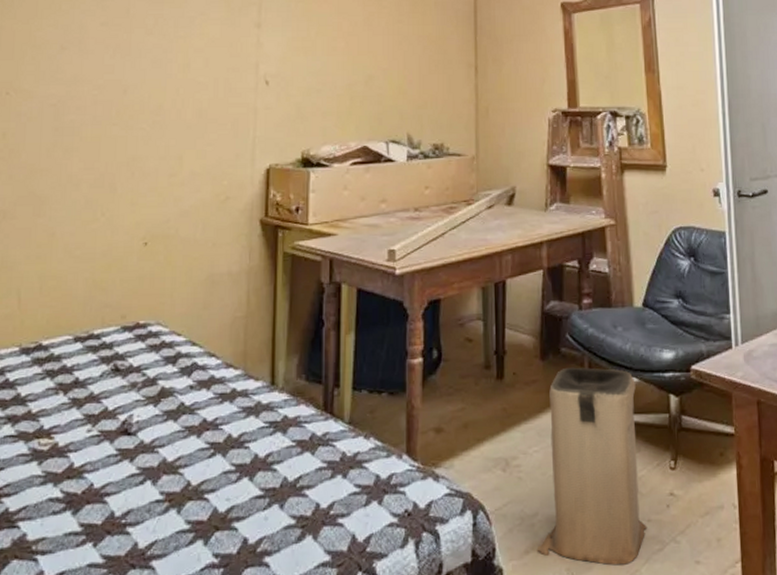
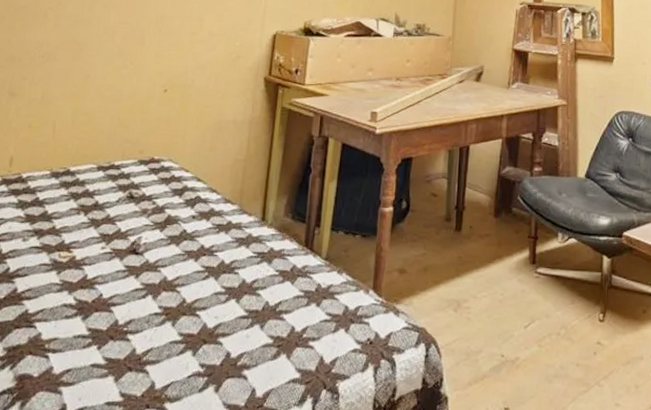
laundry basket: present [536,367,648,565] -> none [478,225,576,402]

